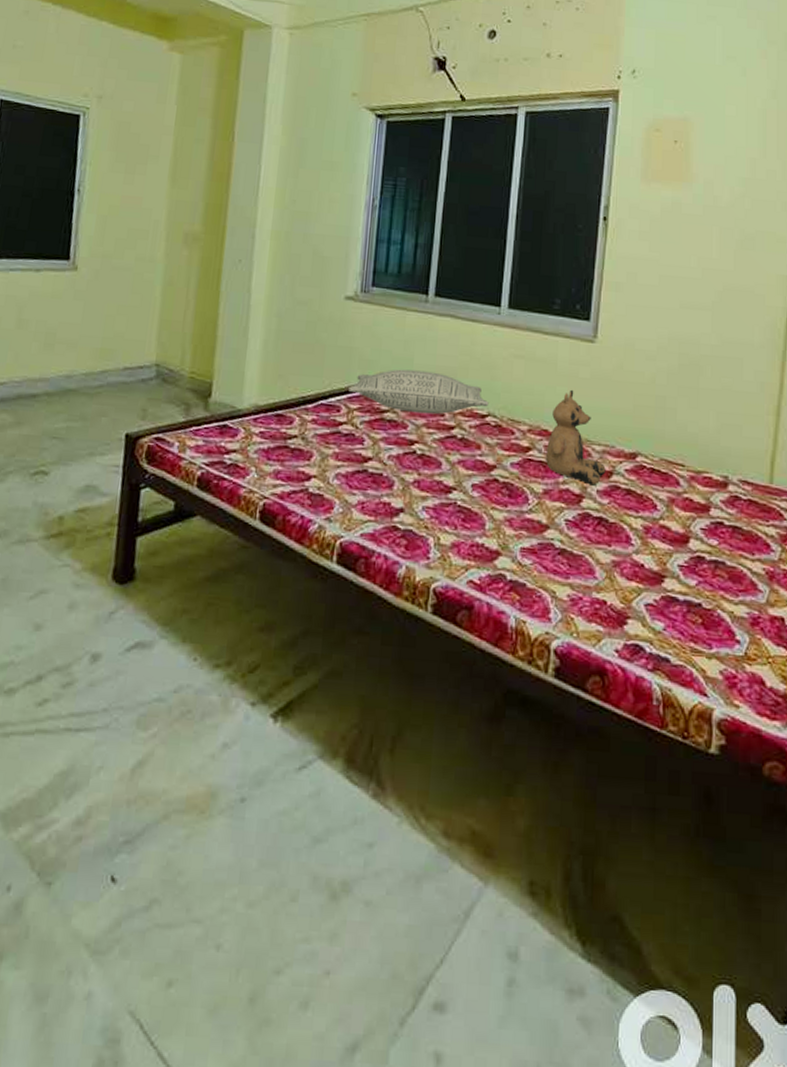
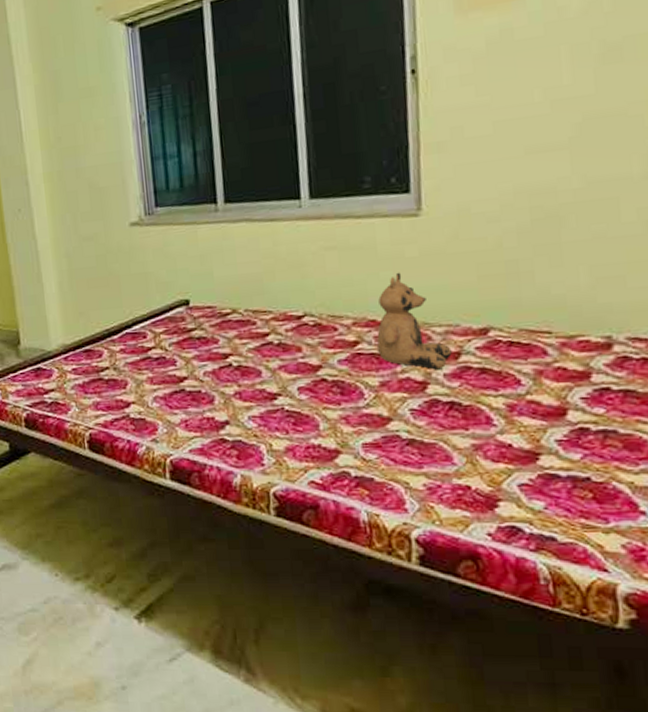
pillow: present [348,369,489,415] -> none [151,281,304,327]

